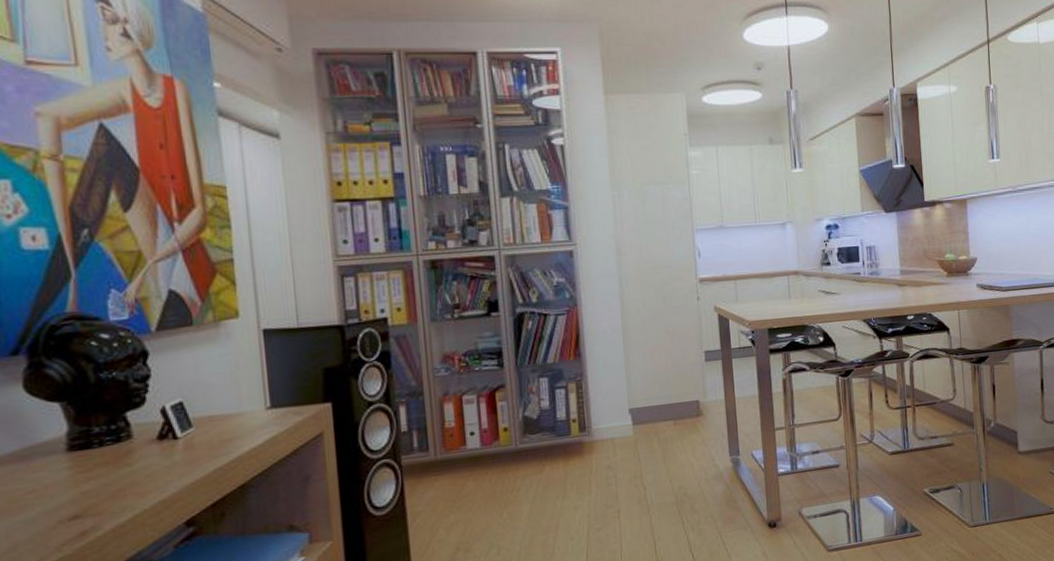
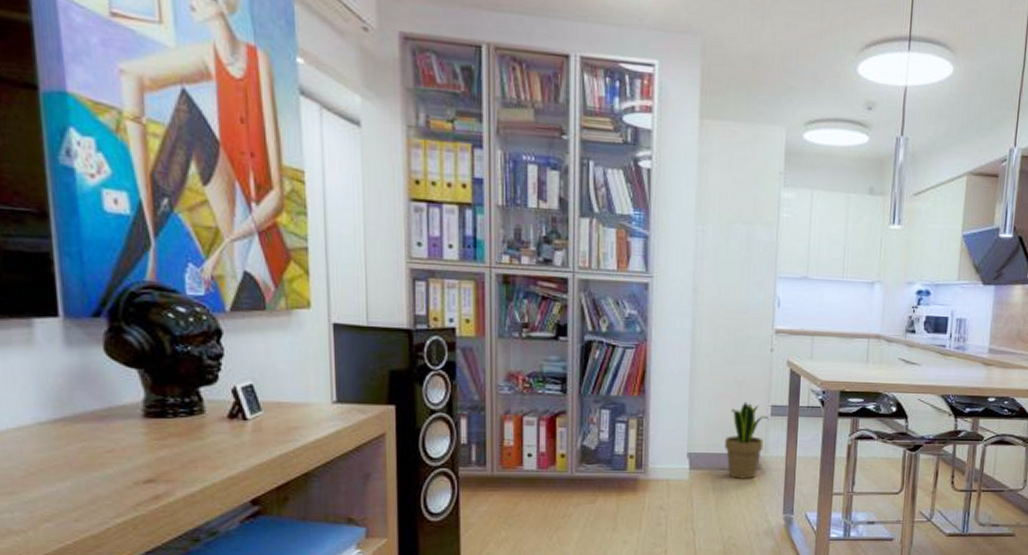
potted plant: none [664,351,704,428] -> present [725,402,769,479]

